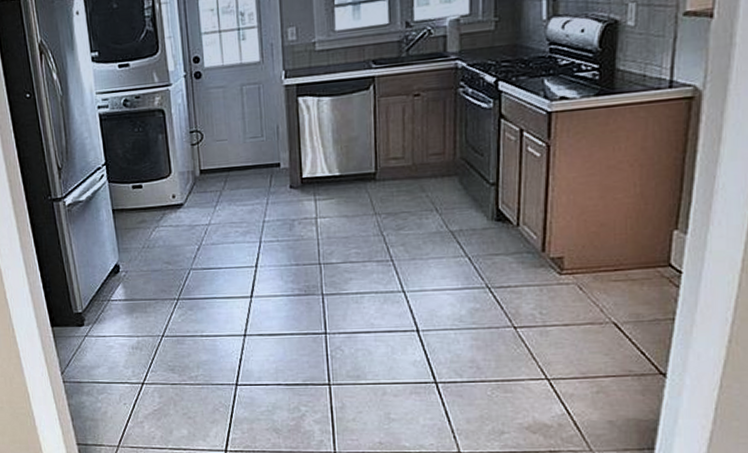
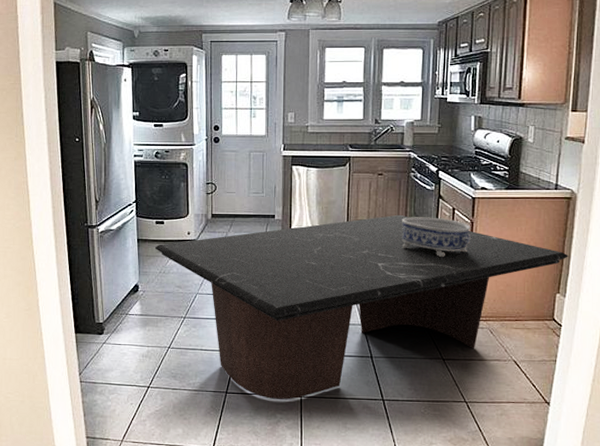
dining table: none [133,145,690,389] -> present [154,214,568,399]
decorative bowl: none [449,144,547,196] -> present [402,217,471,257]

